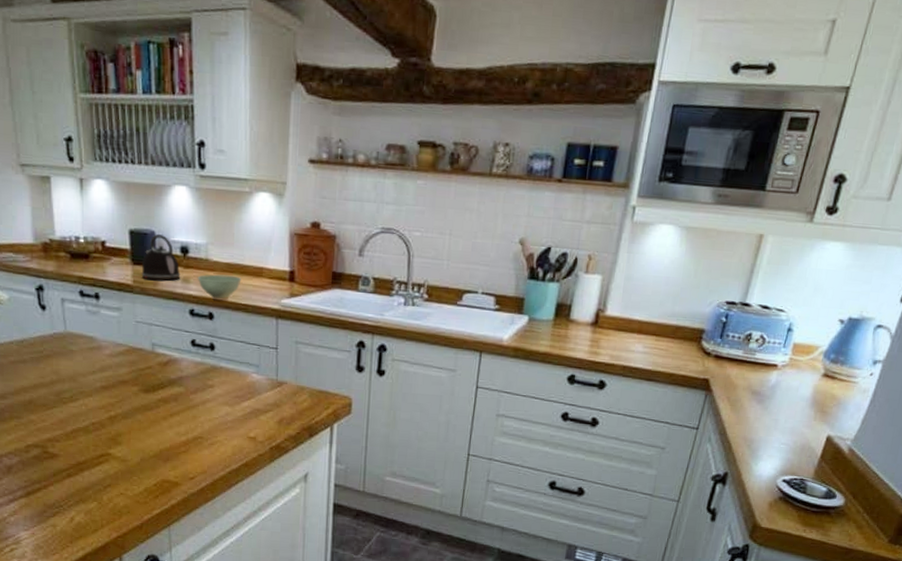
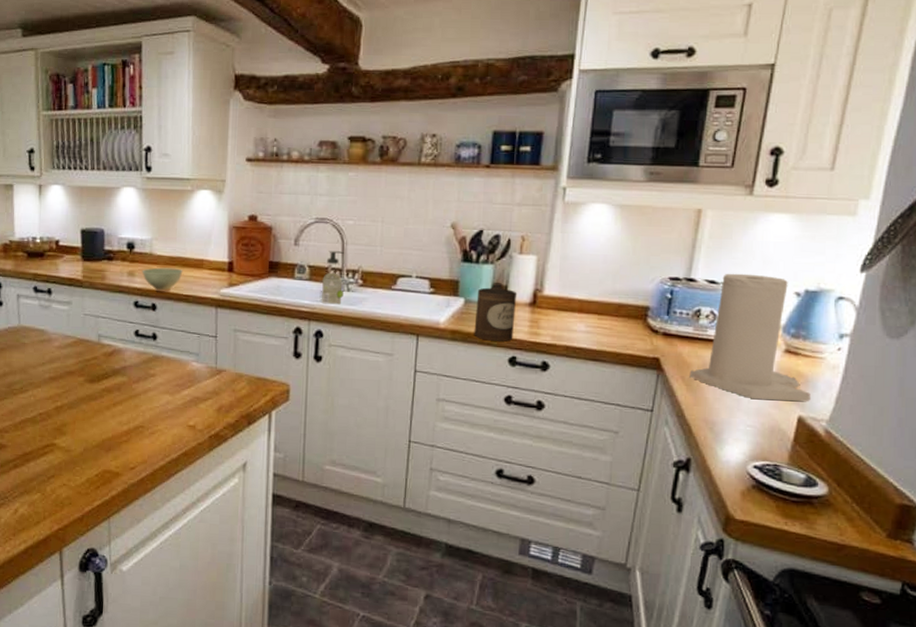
kettle: present [141,234,181,281] -> none [90,232,127,276]
soap dispenser: none [383,263,410,319] -> present [319,251,344,305]
canister: none [536,300,581,360] -> present [474,282,517,342]
paper towel: none [734,299,841,423] -> present [689,273,811,402]

